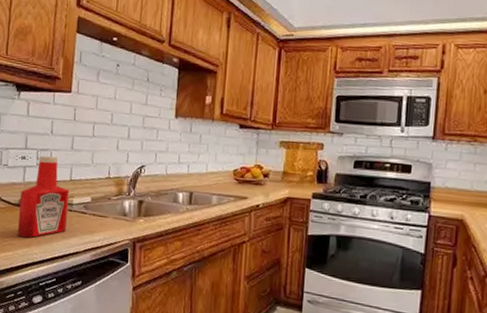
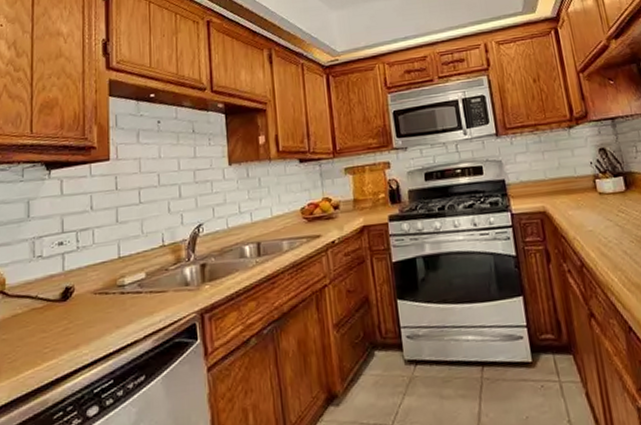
ketchup bottle: present [17,156,70,238] -> none [60,235,120,339]

